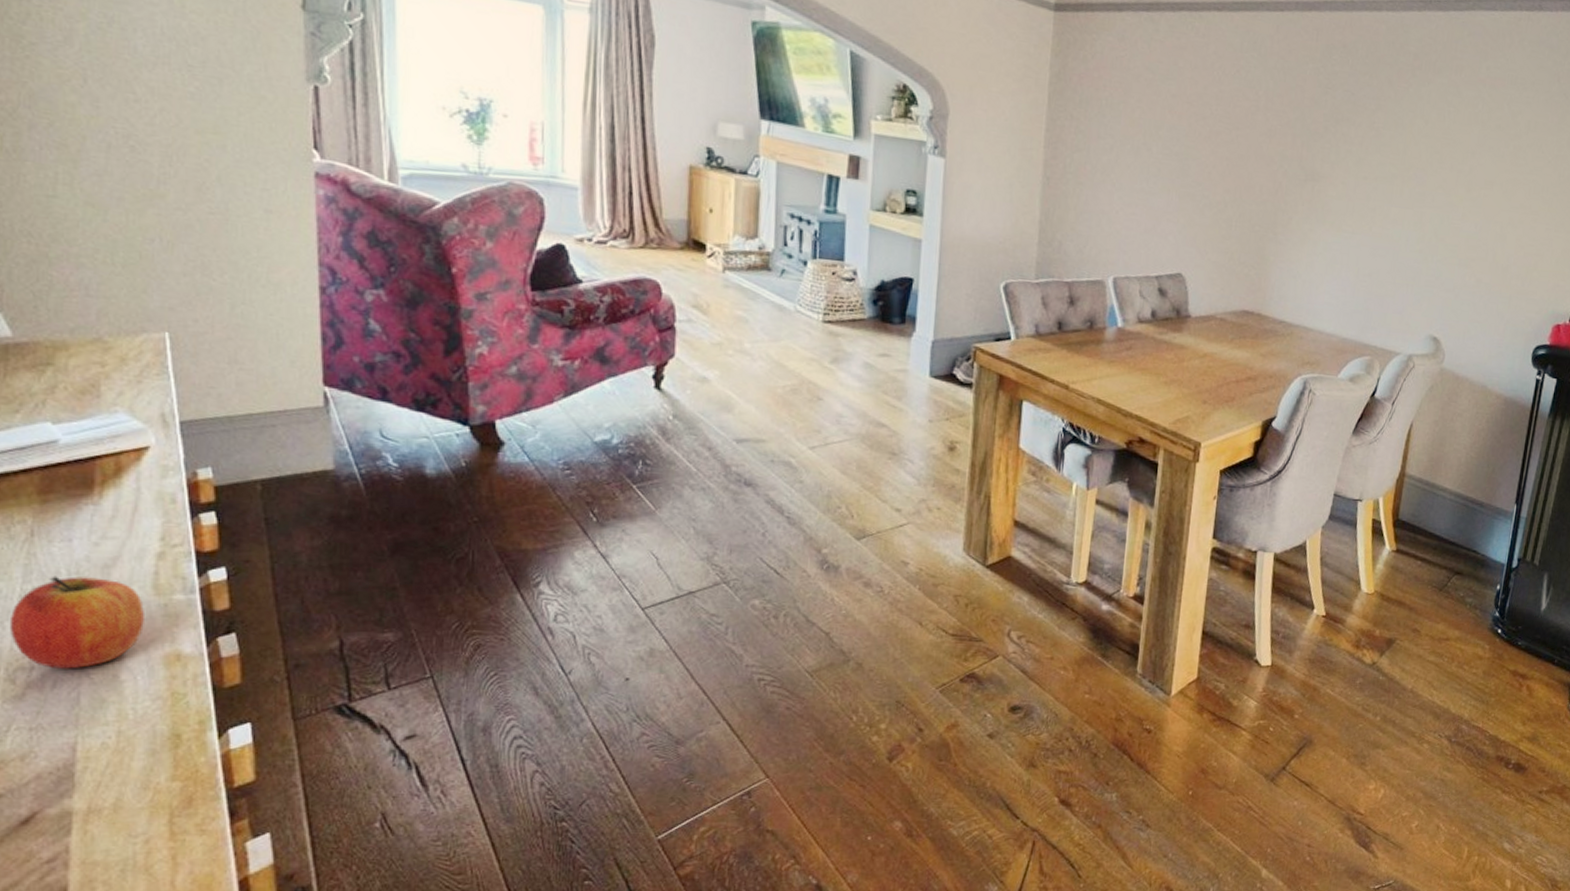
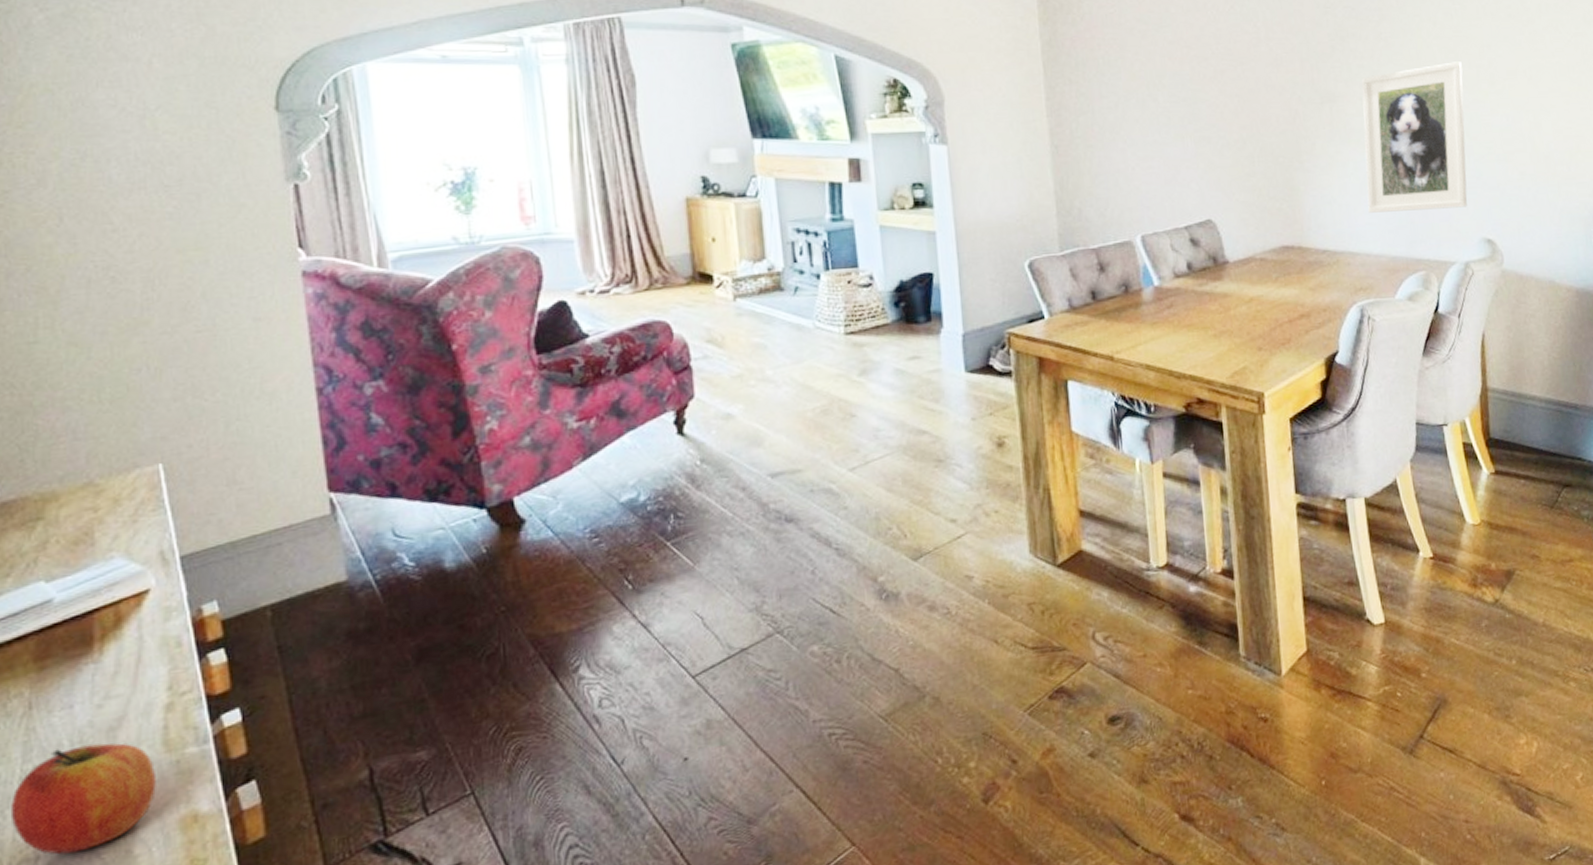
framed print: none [1329,162,1444,304] -> present [1362,61,1467,213]

